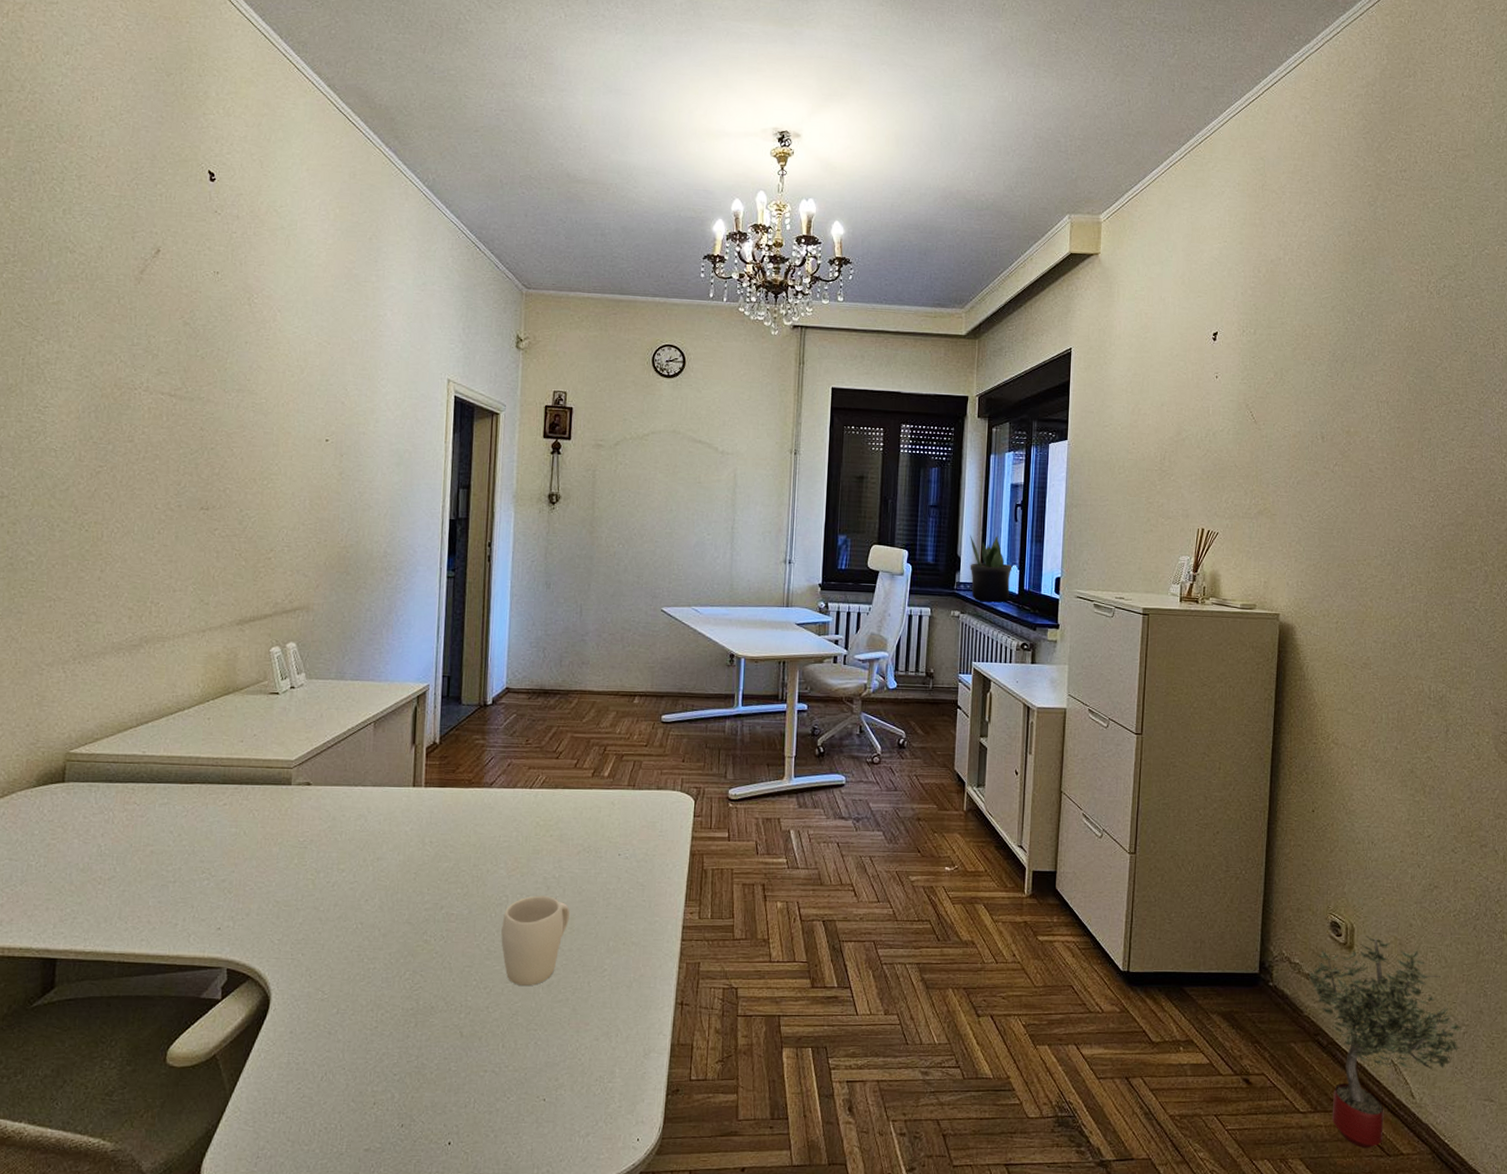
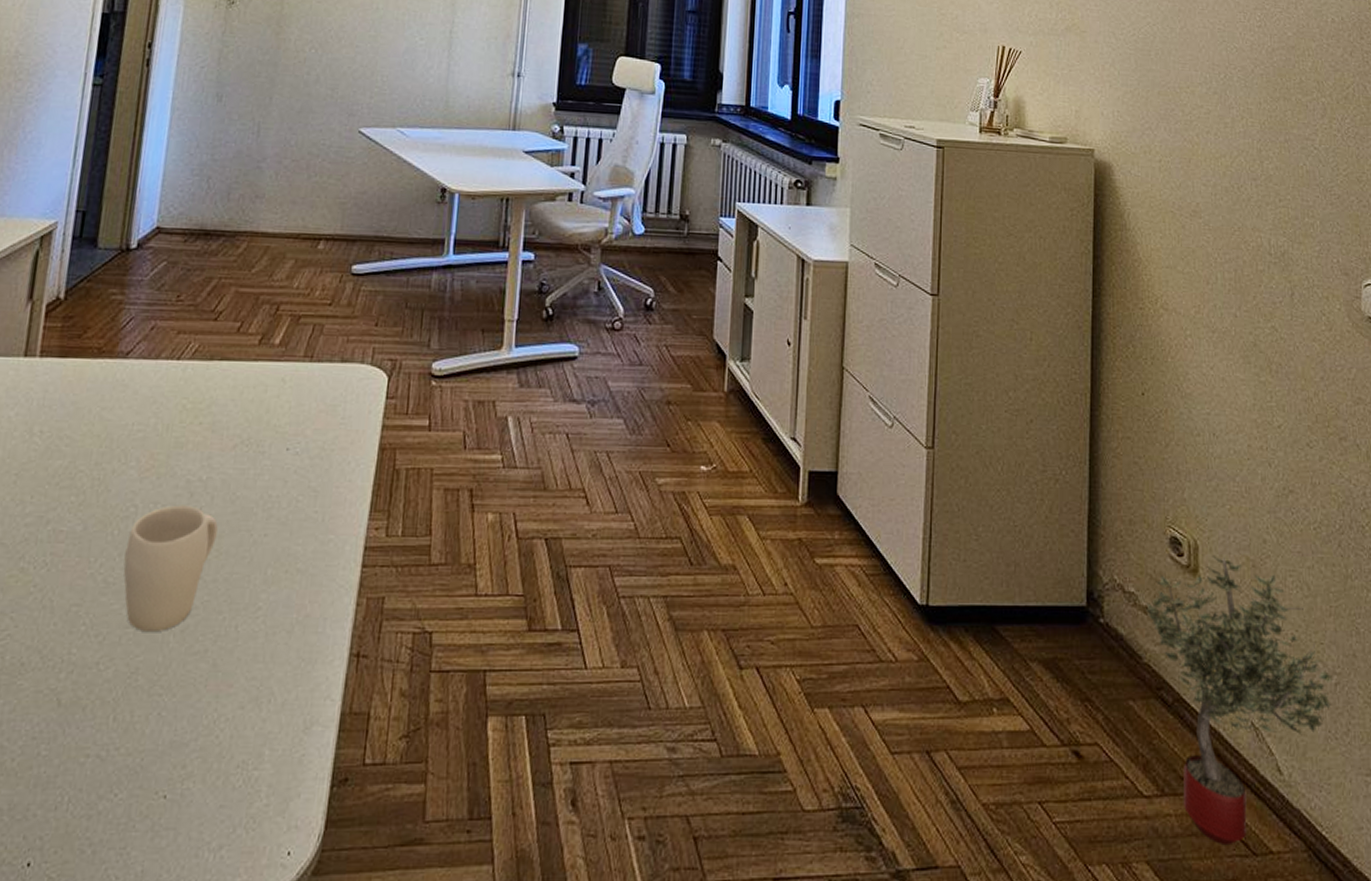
planter: present [970,536,1012,603] -> none [734,48,783,130]

